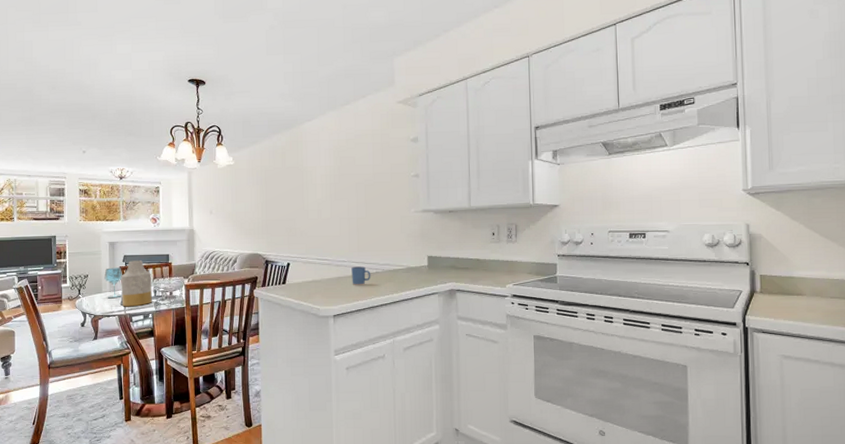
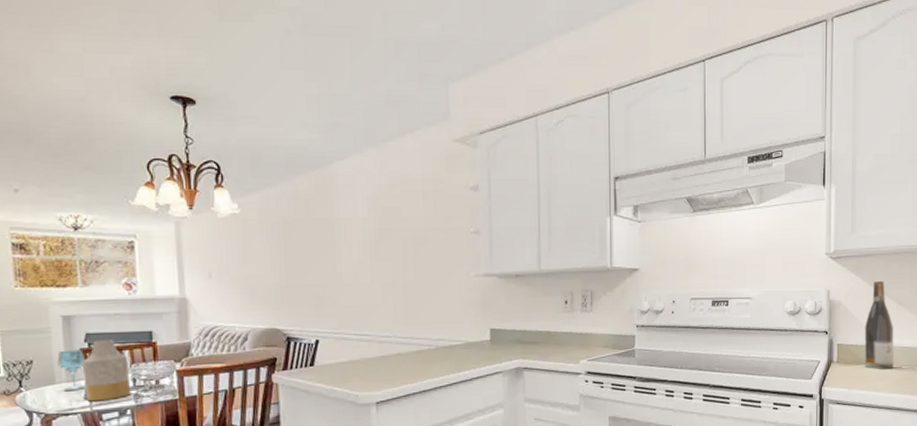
mug: present [351,266,371,285] -> none [398,342,422,365]
wine bottle: none [788,215,823,300] -> present [864,281,894,369]

